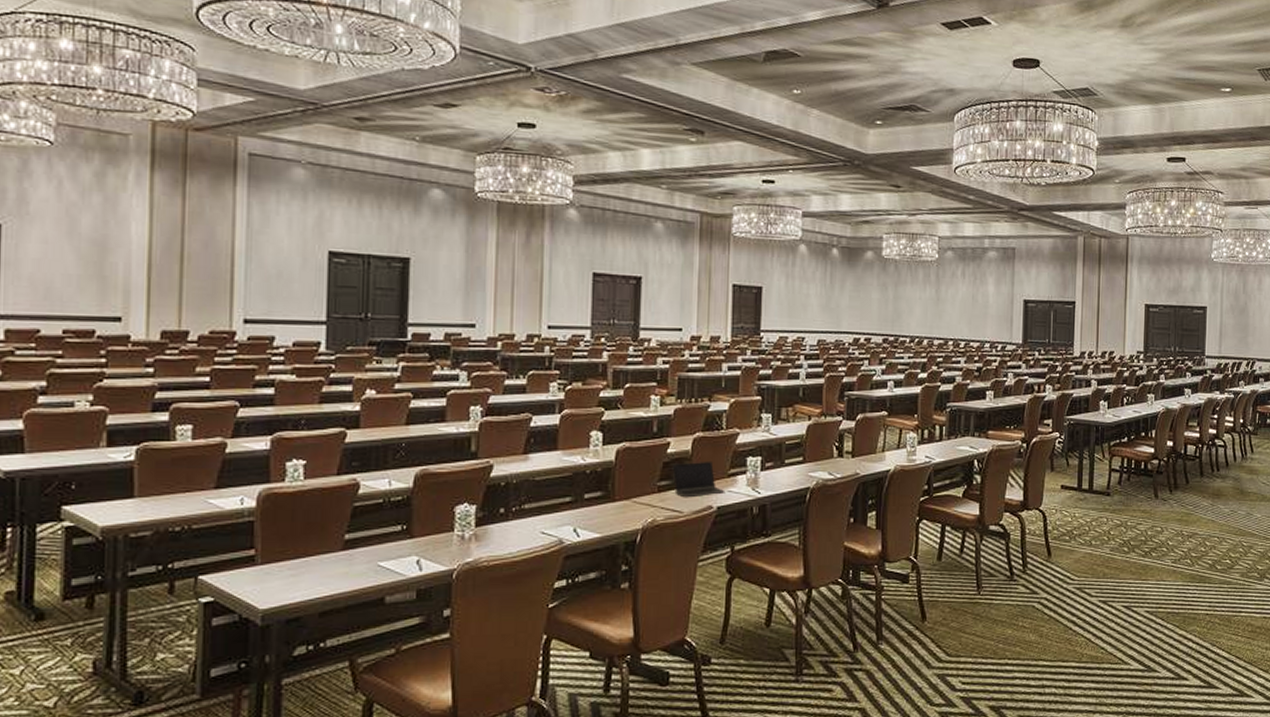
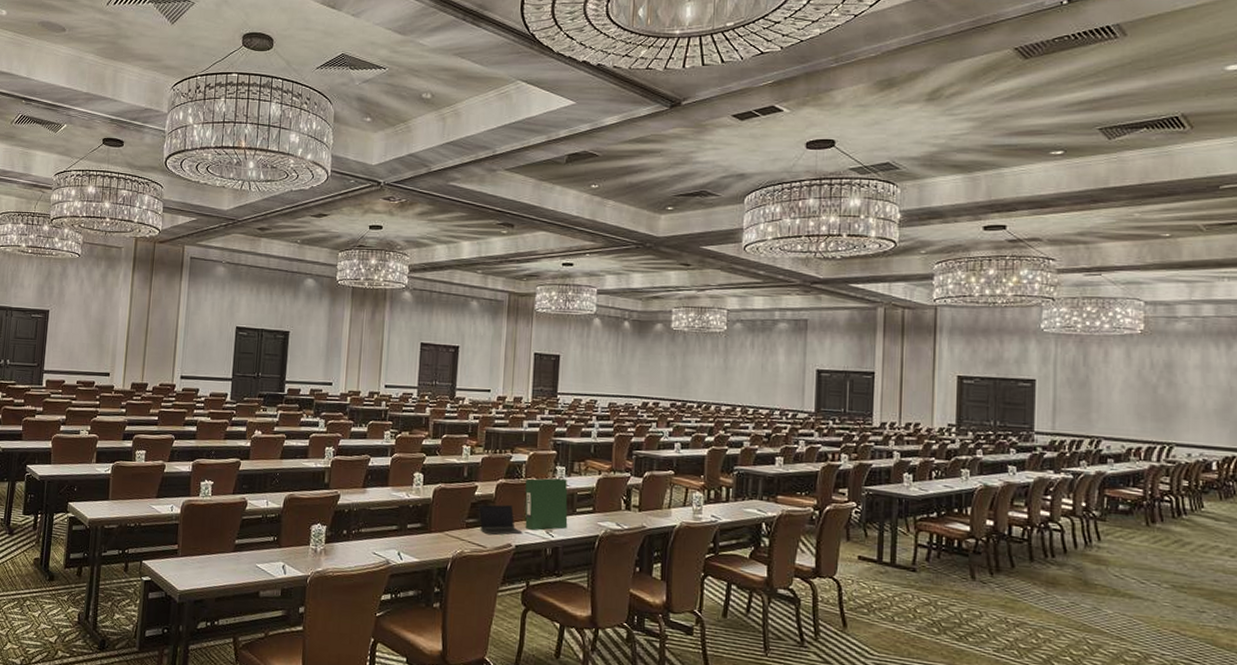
binder: none [726,427,776,489] -> present [525,478,568,531]

